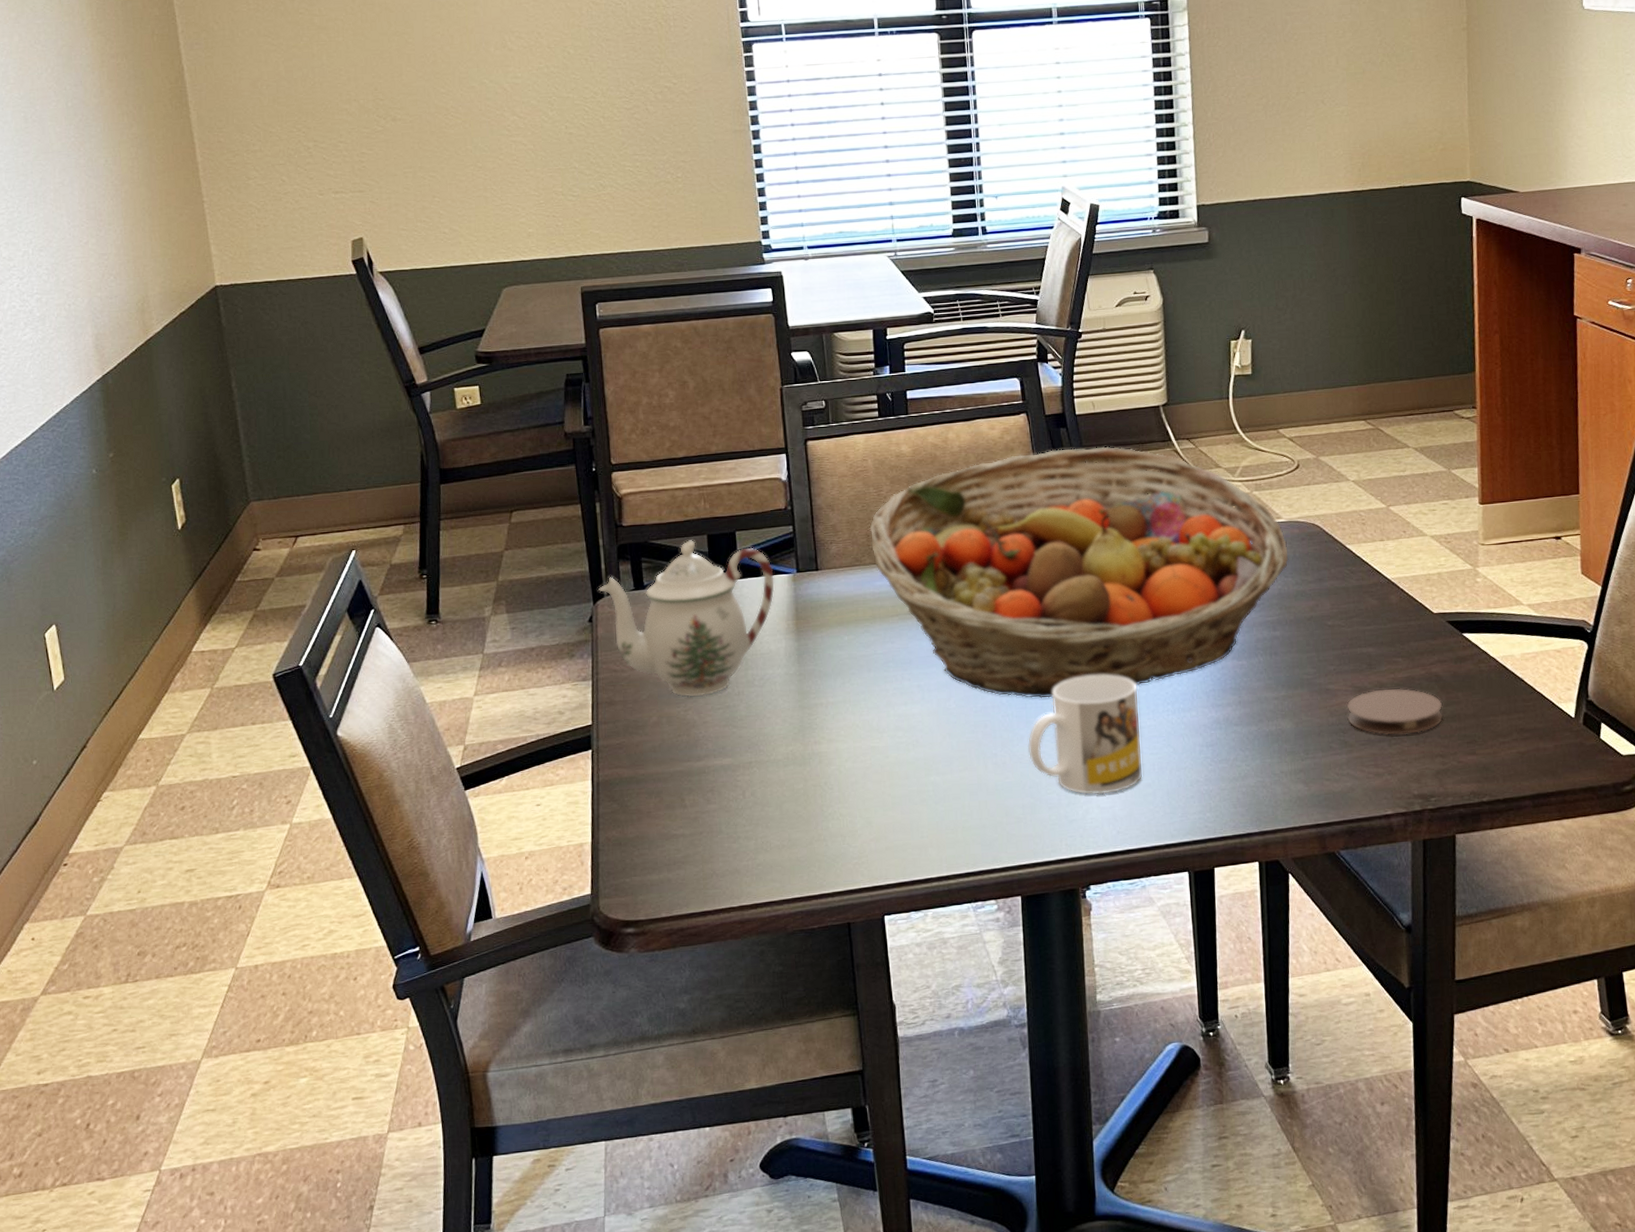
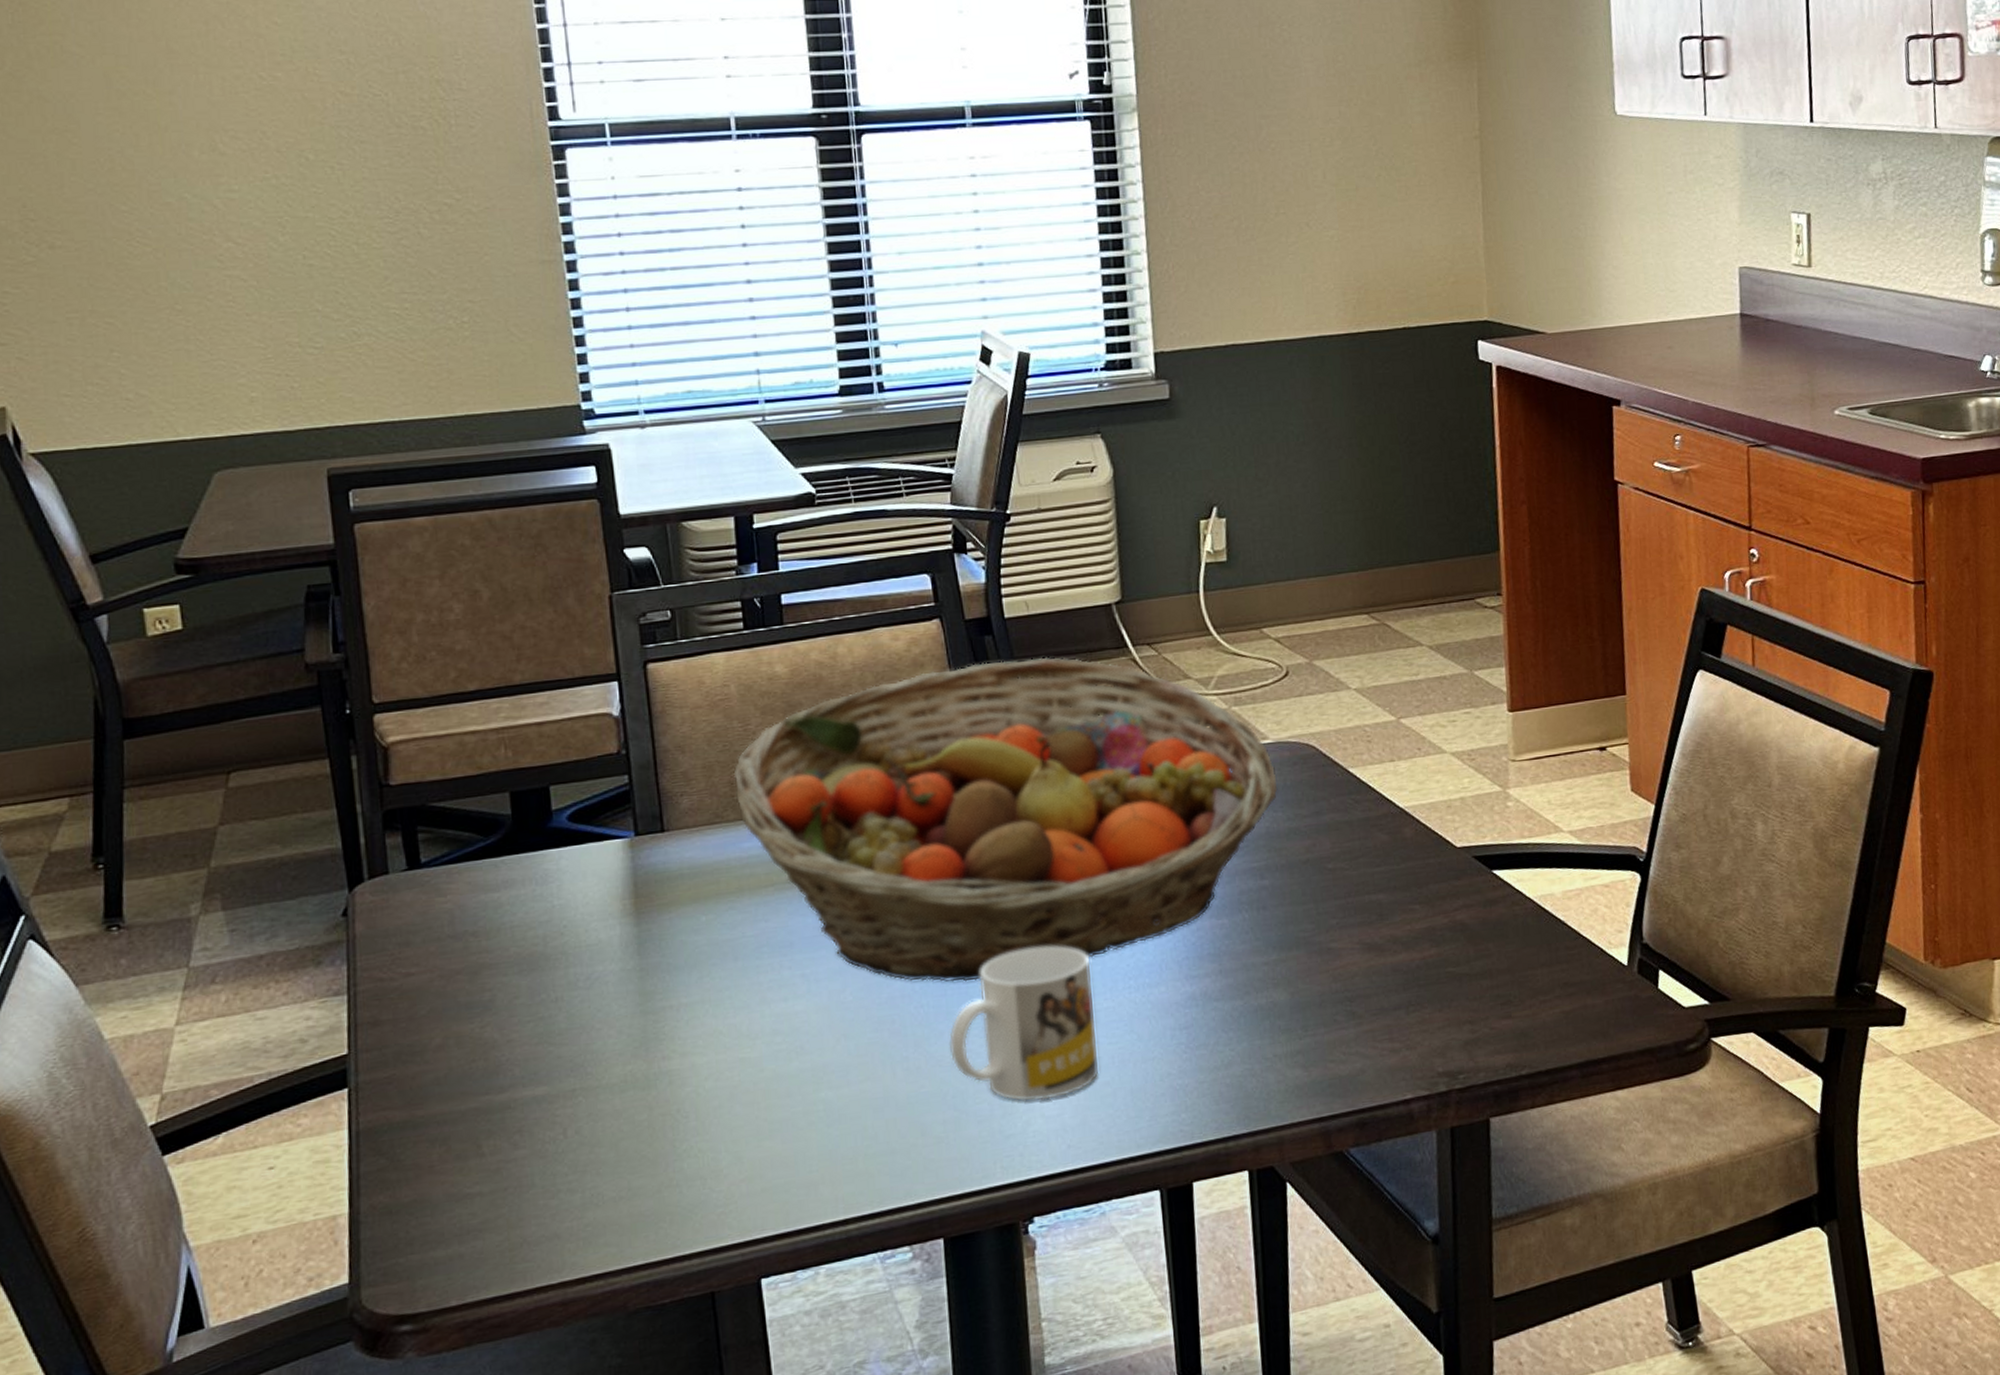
teapot: present [598,540,775,697] -> none [356,800,605,1009]
coaster: present [1346,688,1444,735] -> none [1353,941,1472,1001]

